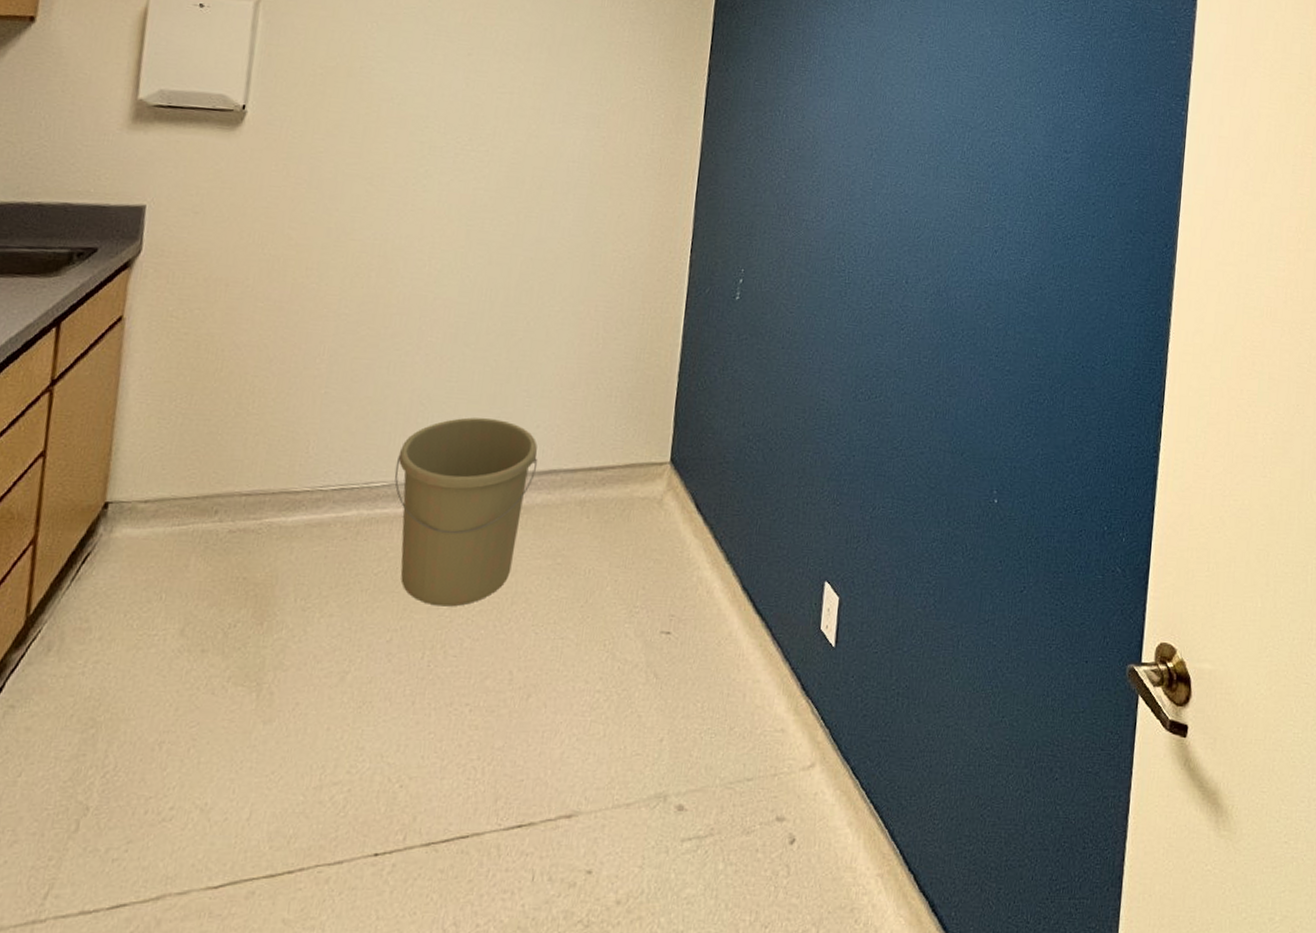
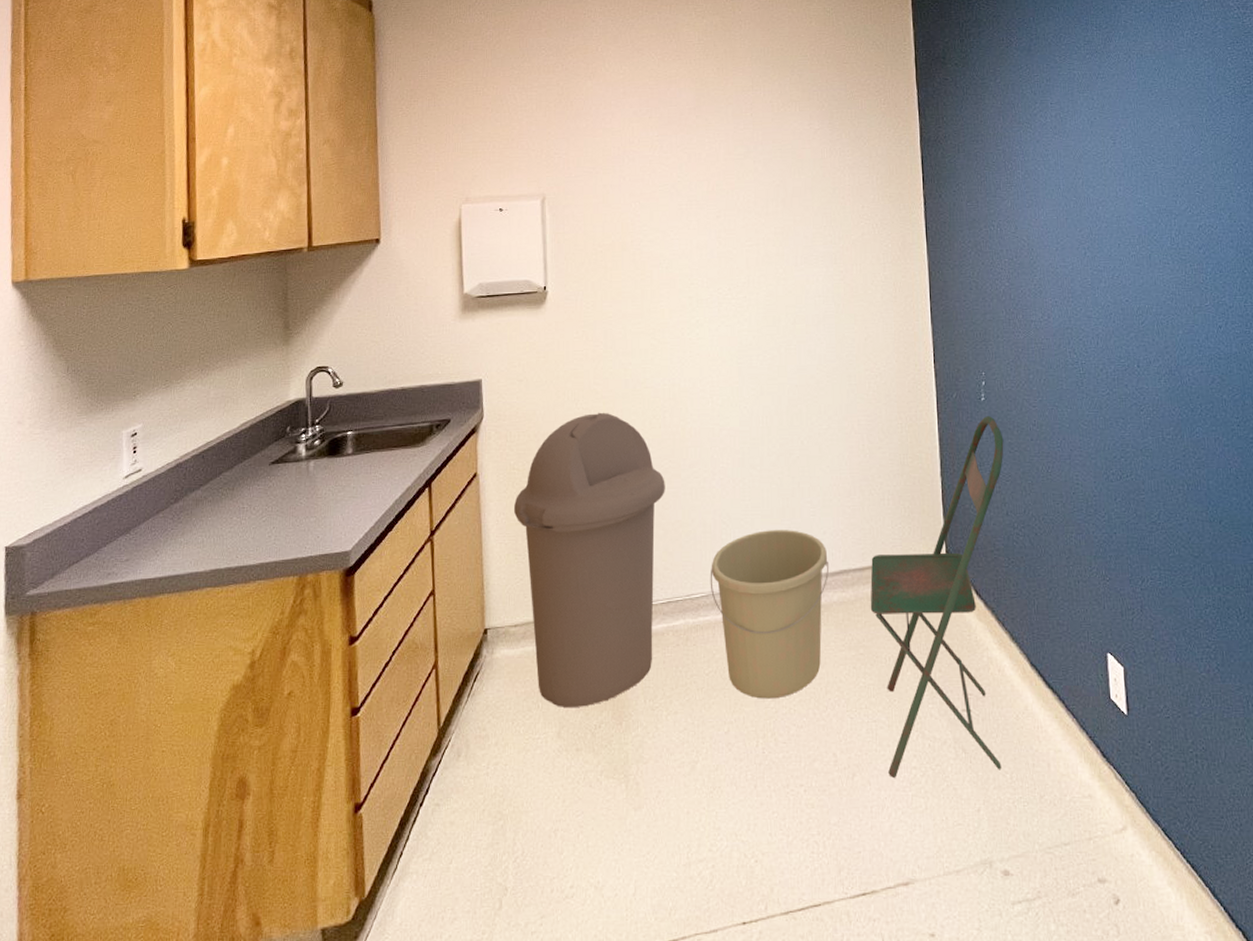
trash can: none [163,261,359,602] -> present [513,412,665,707]
folding chair: none [568,317,753,701] -> present [870,416,1004,778]

